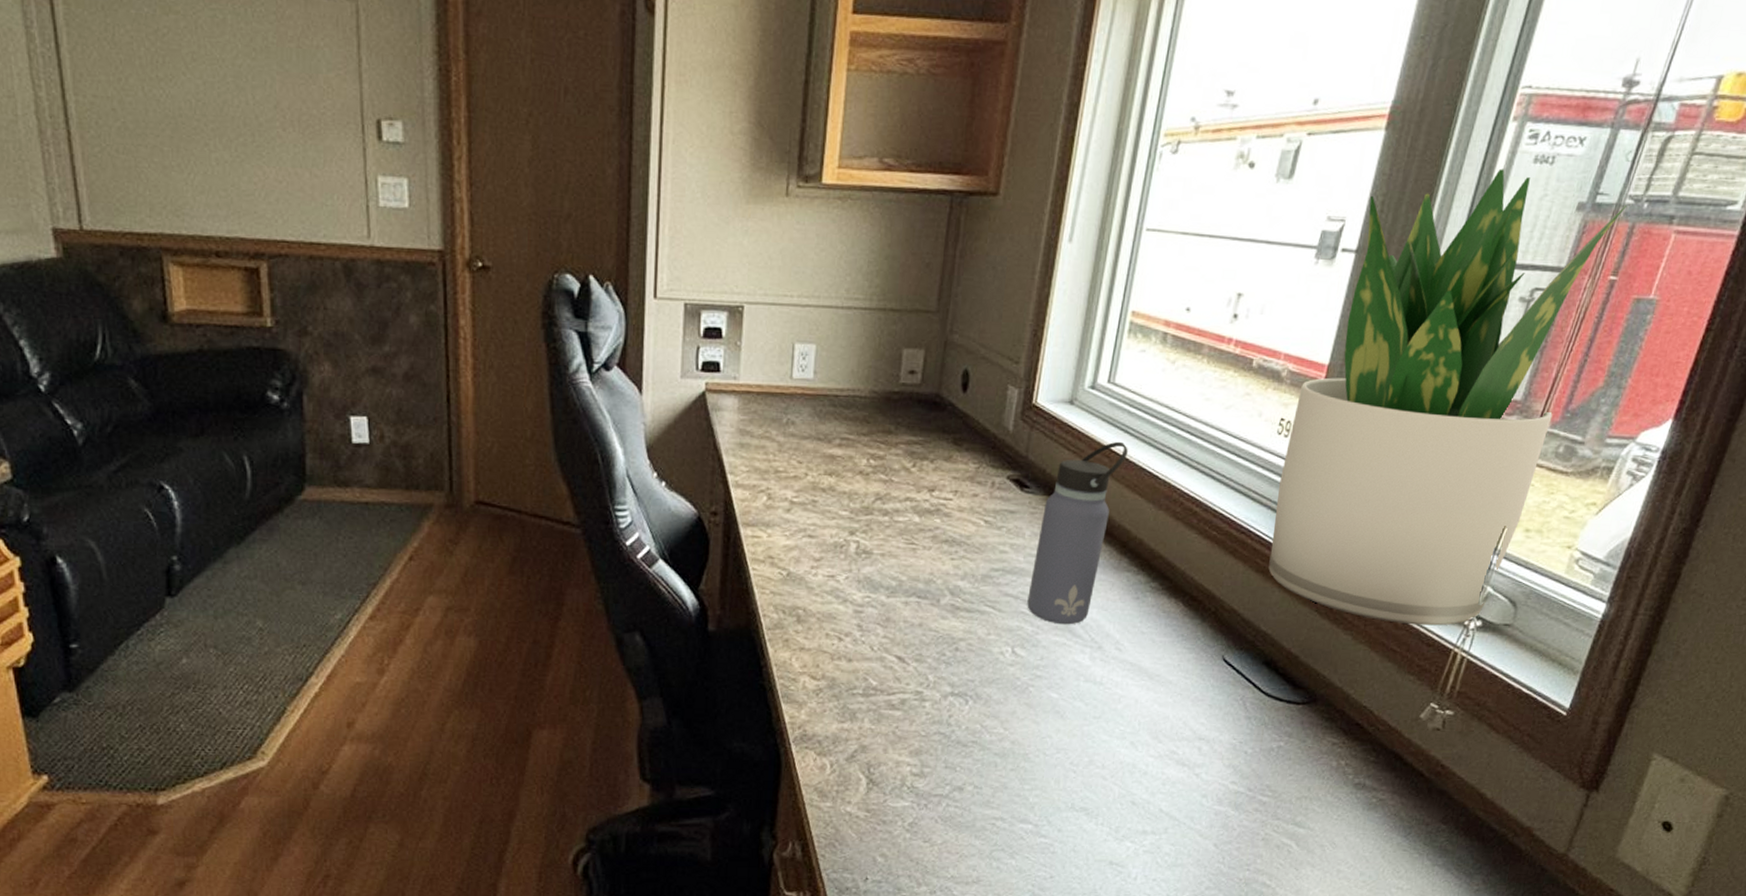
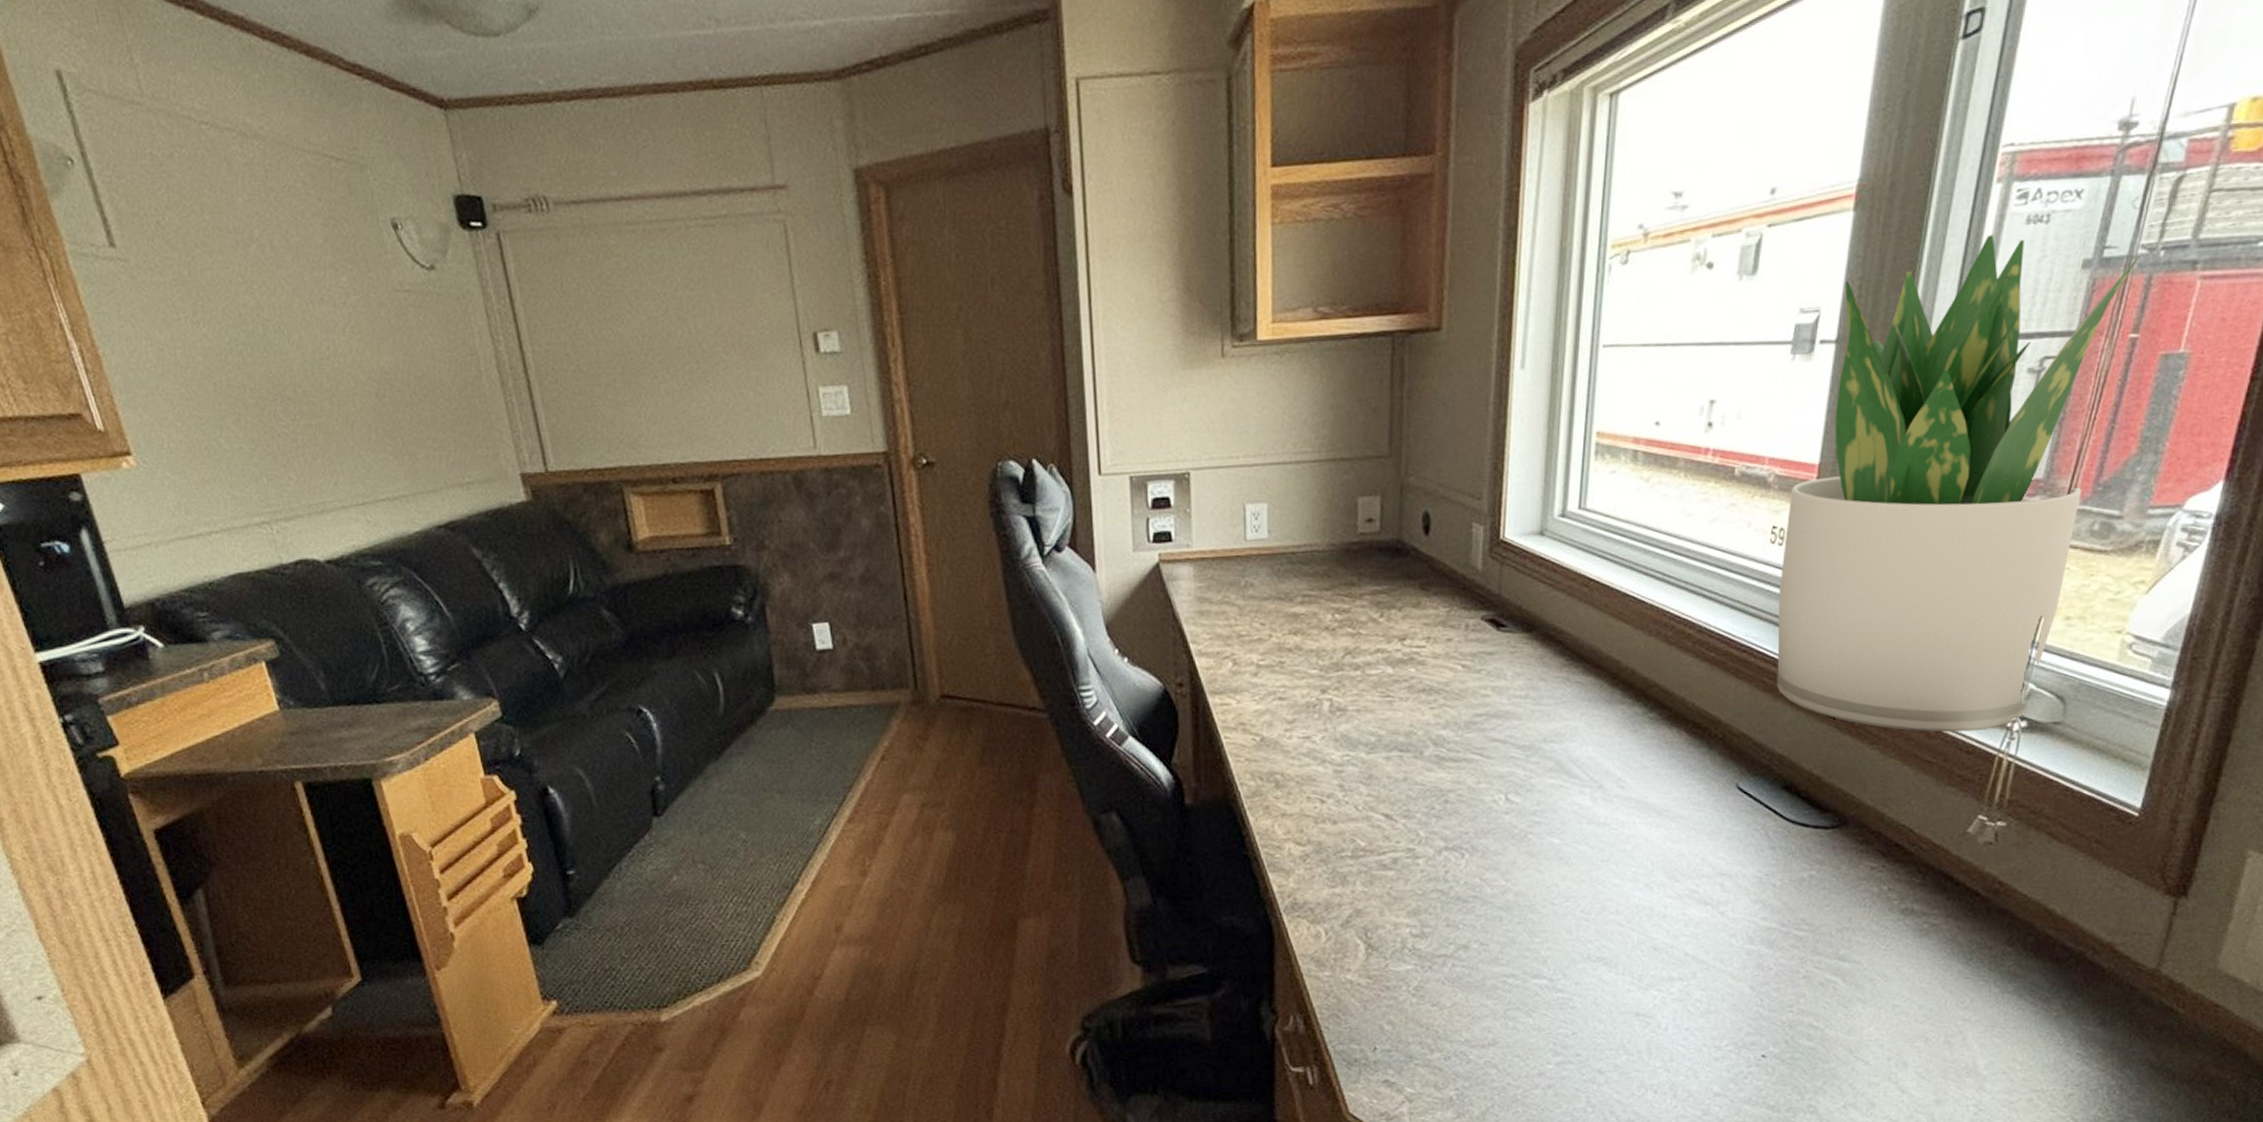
water bottle: present [1027,441,1128,625] -> none [1516,568,1608,766]

